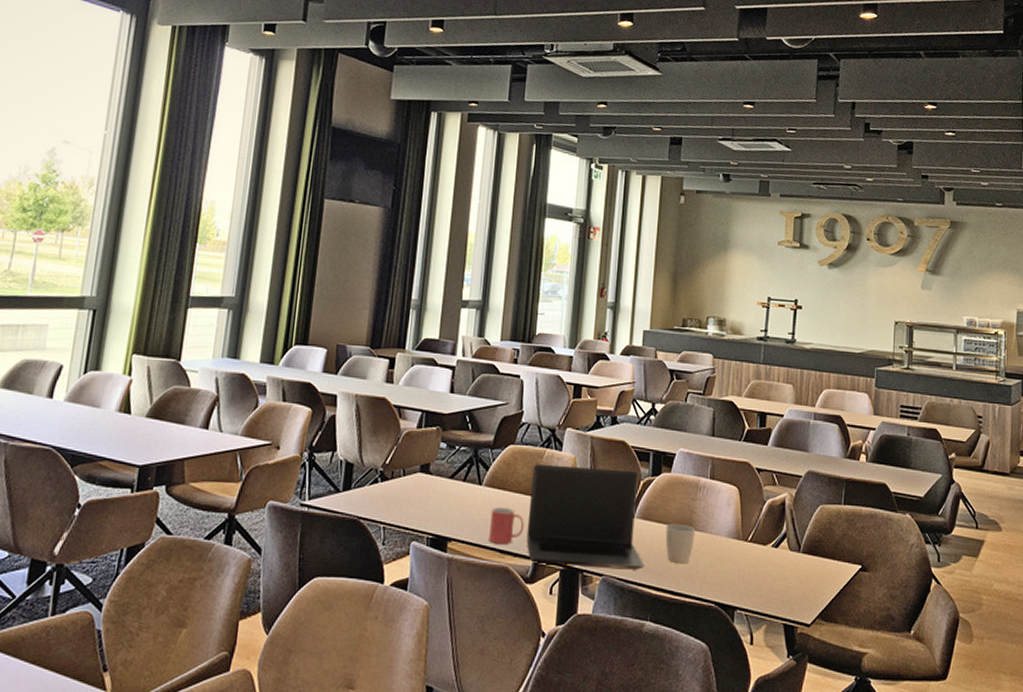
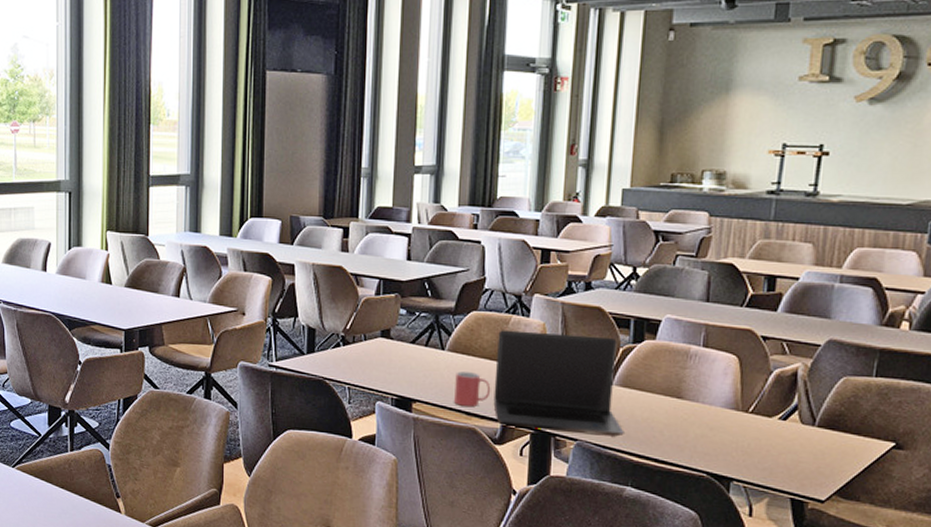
cup: present [665,523,696,565] -> none [648,391,685,433]

